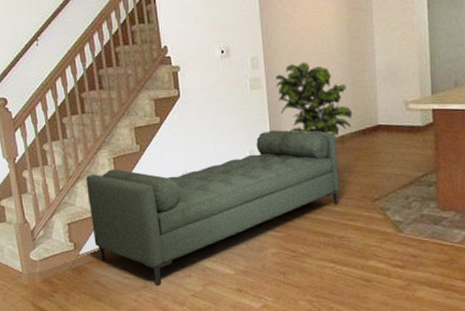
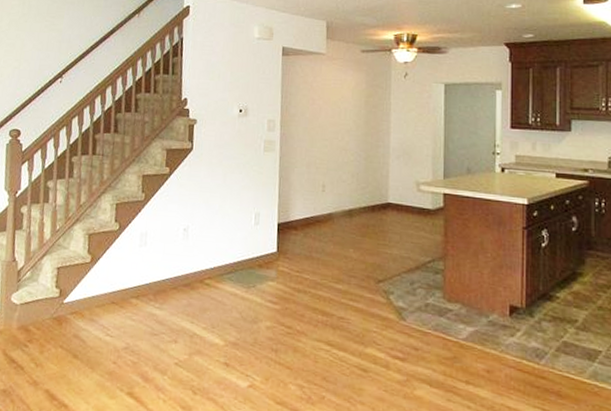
sofa: present [86,130,339,285] -> none [81,195,345,348]
indoor plant: present [275,62,353,136] -> none [289,130,363,209]

